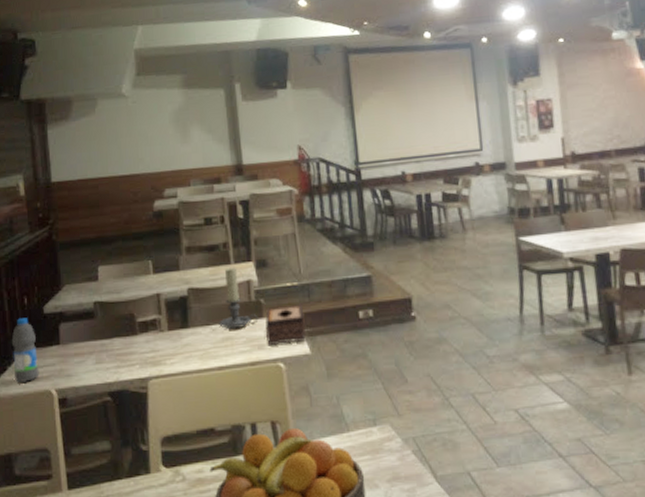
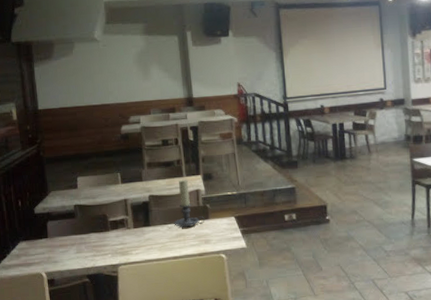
water bottle: present [11,318,40,383] -> none [9,217,32,267]
tissue box: present [265,304,306,346] -> none [211,209,243,241]

